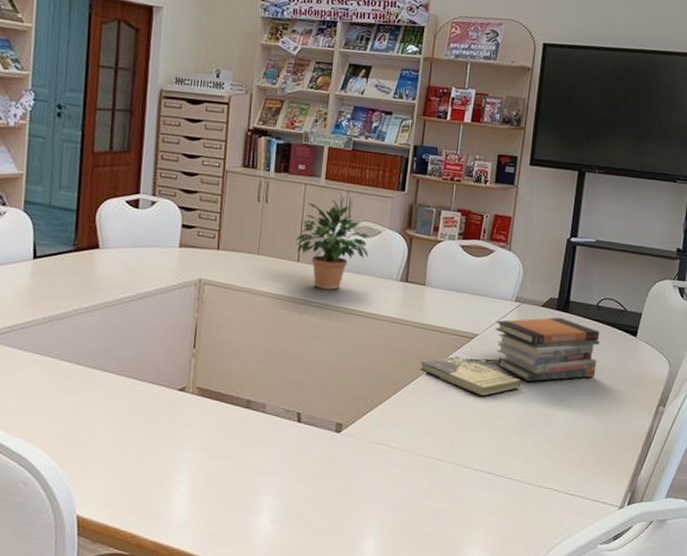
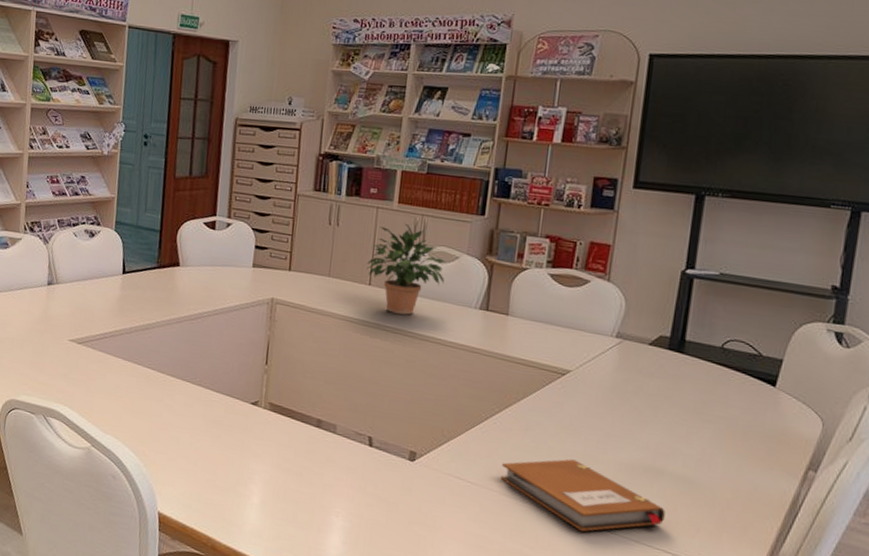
notebook: none [417,416,554,481] -> present [500,459,666,532]
book: present [420,356,521,396] -> none [502,392,623,438]
book stack: present [495,317,599,382] -> none [591,357,725,430]

